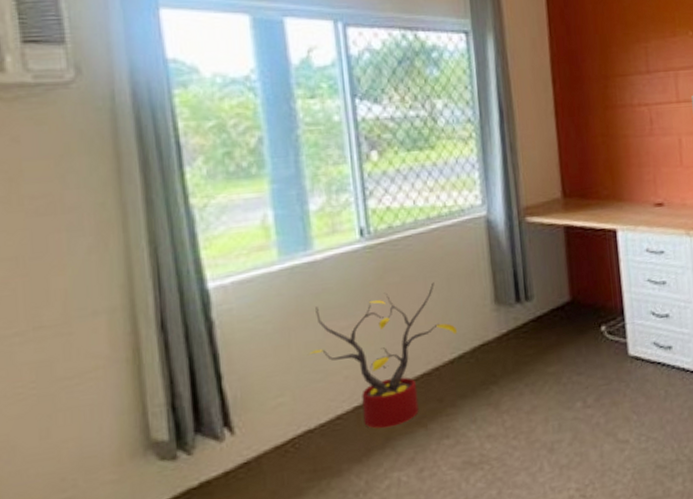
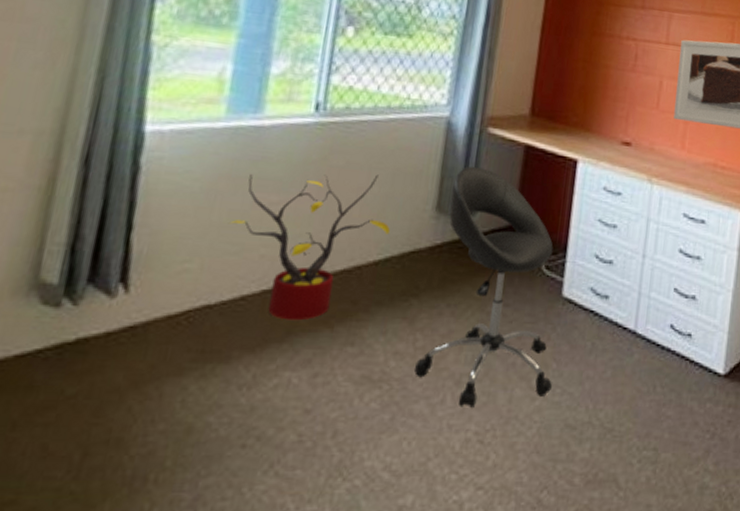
chair: none [505,256,638,471] -> present [415,166,553,409]

